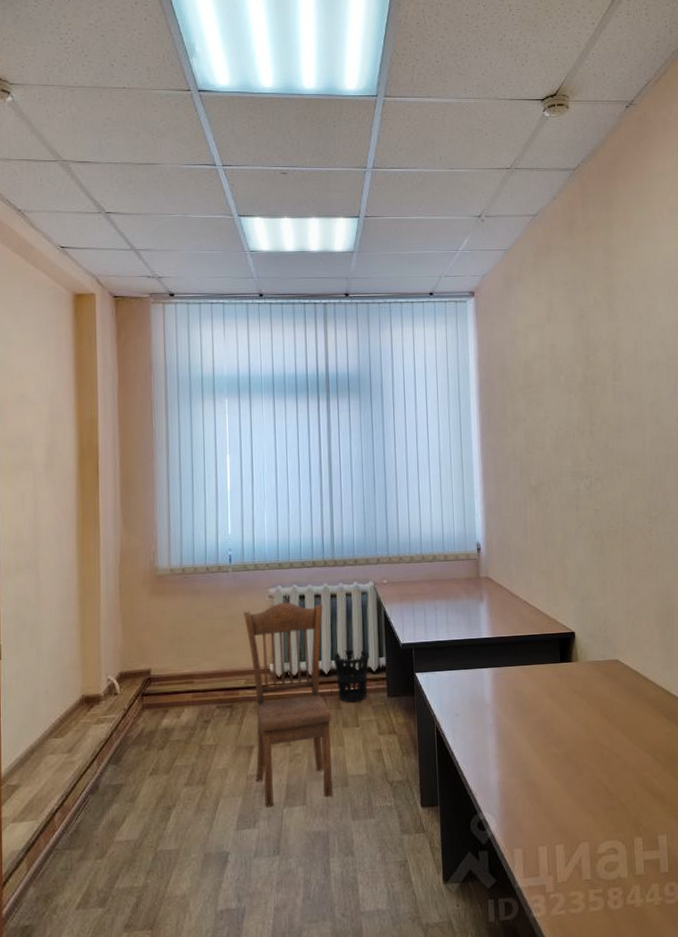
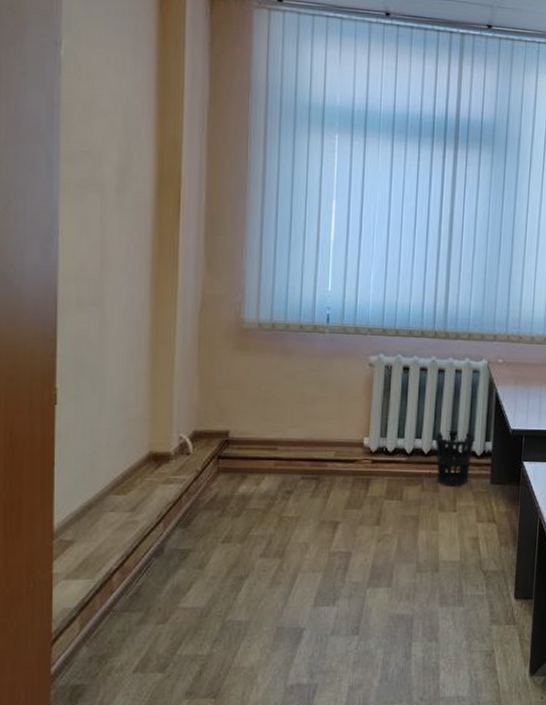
dining chair: present [243,602,332,808] -> none [338,373,428,586]

